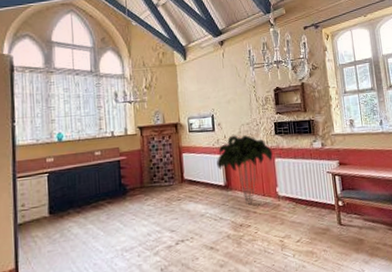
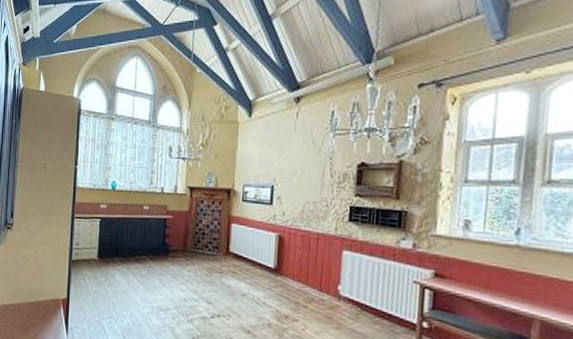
indoor plant: present [217,134,273,205] -> none [269,212,341,297]

